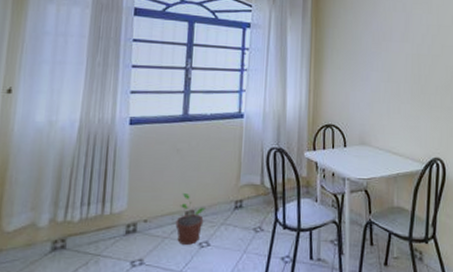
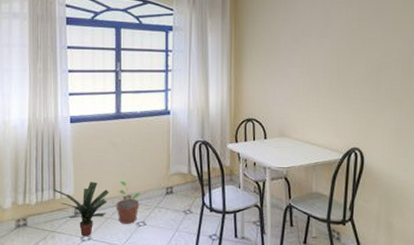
potted plant: none [102,194,170,261] -> present [53,182,110,237]

